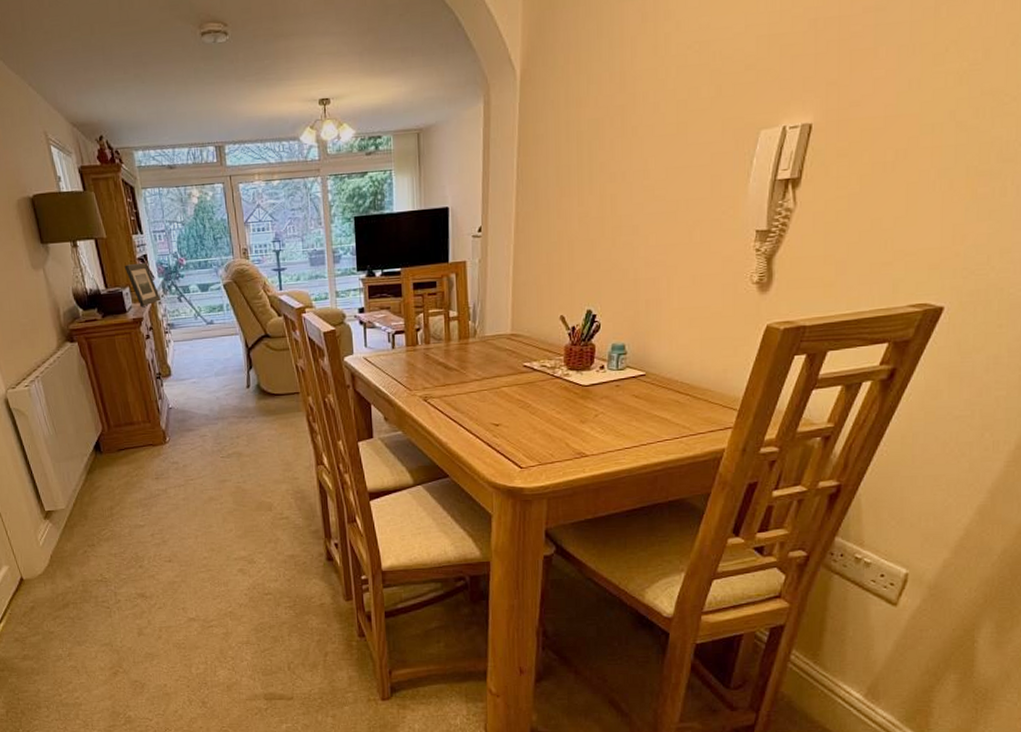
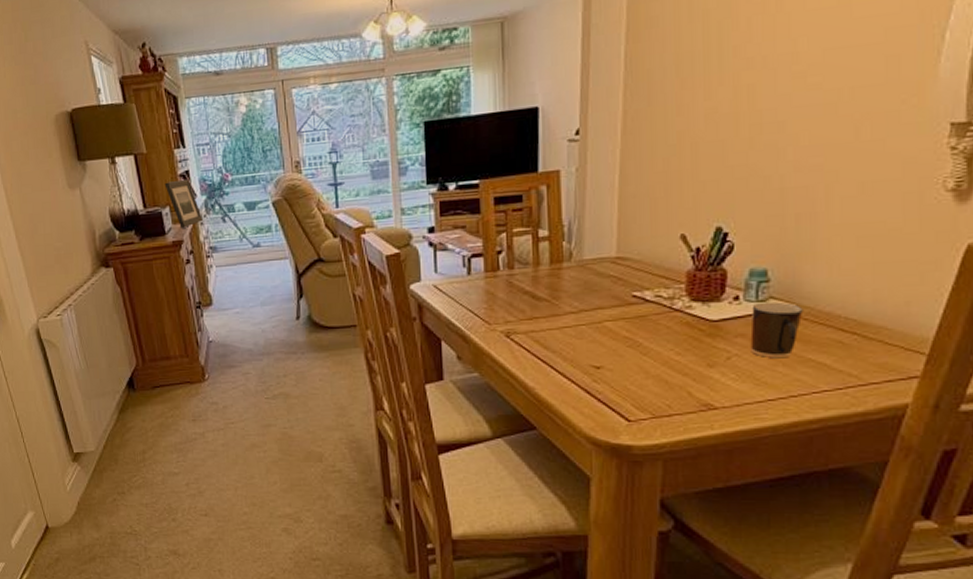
mug: none [612,370,651,416] -> present [750,301,803,359]

